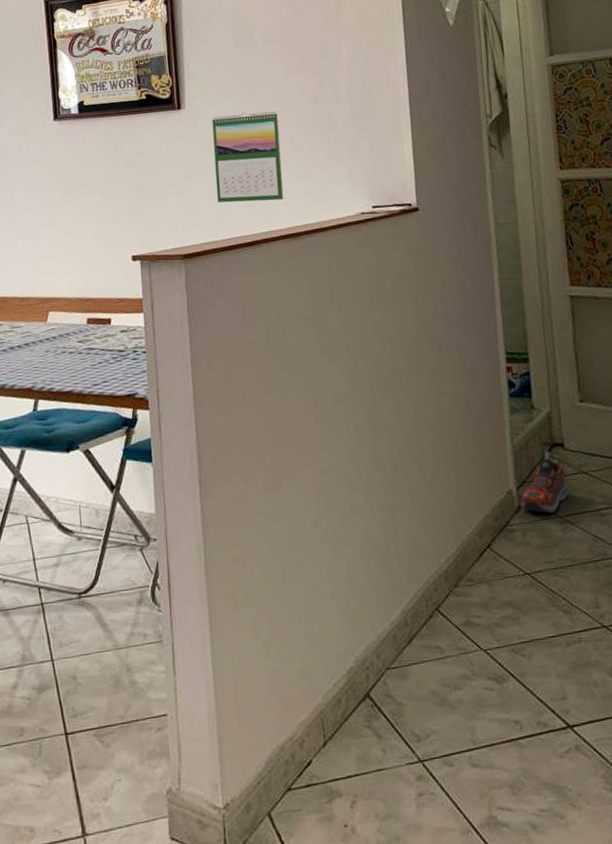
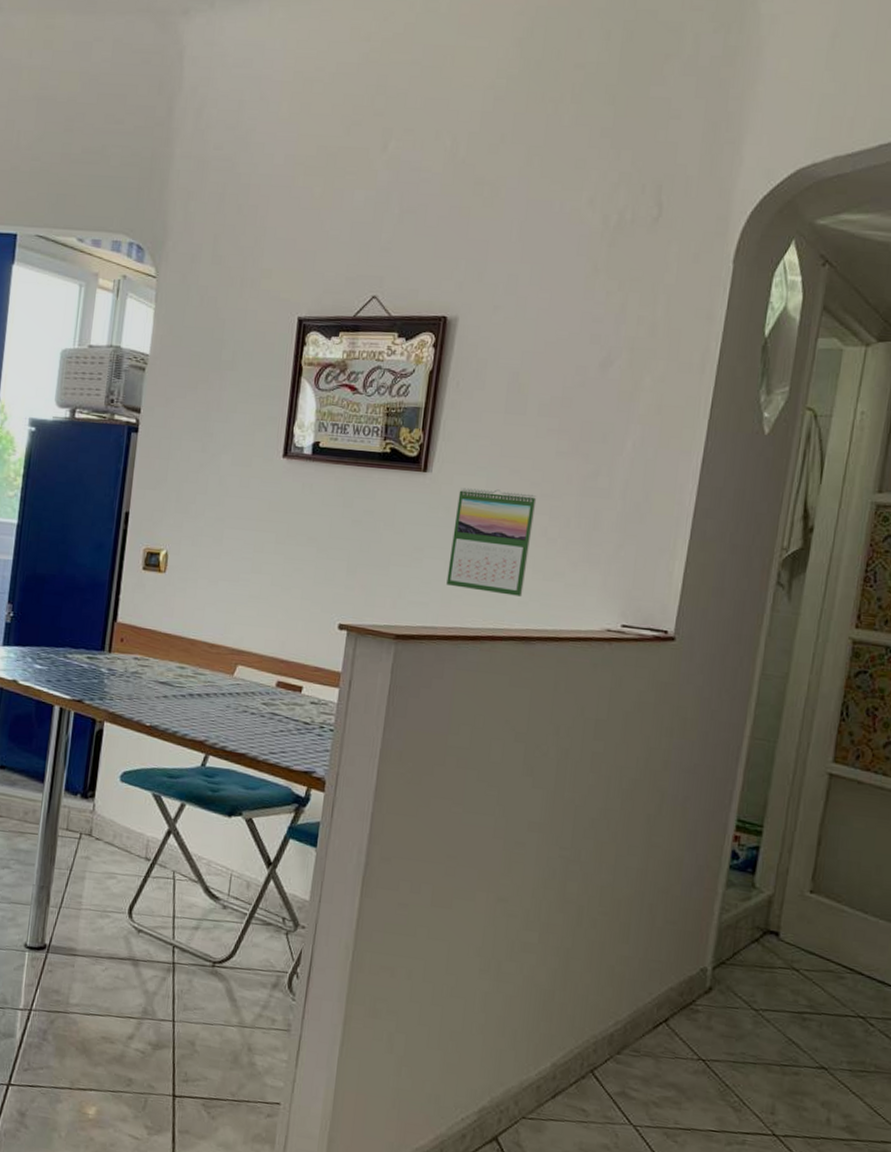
shoe: present [521,451,569,515] -> none [713,937,773,1005]

